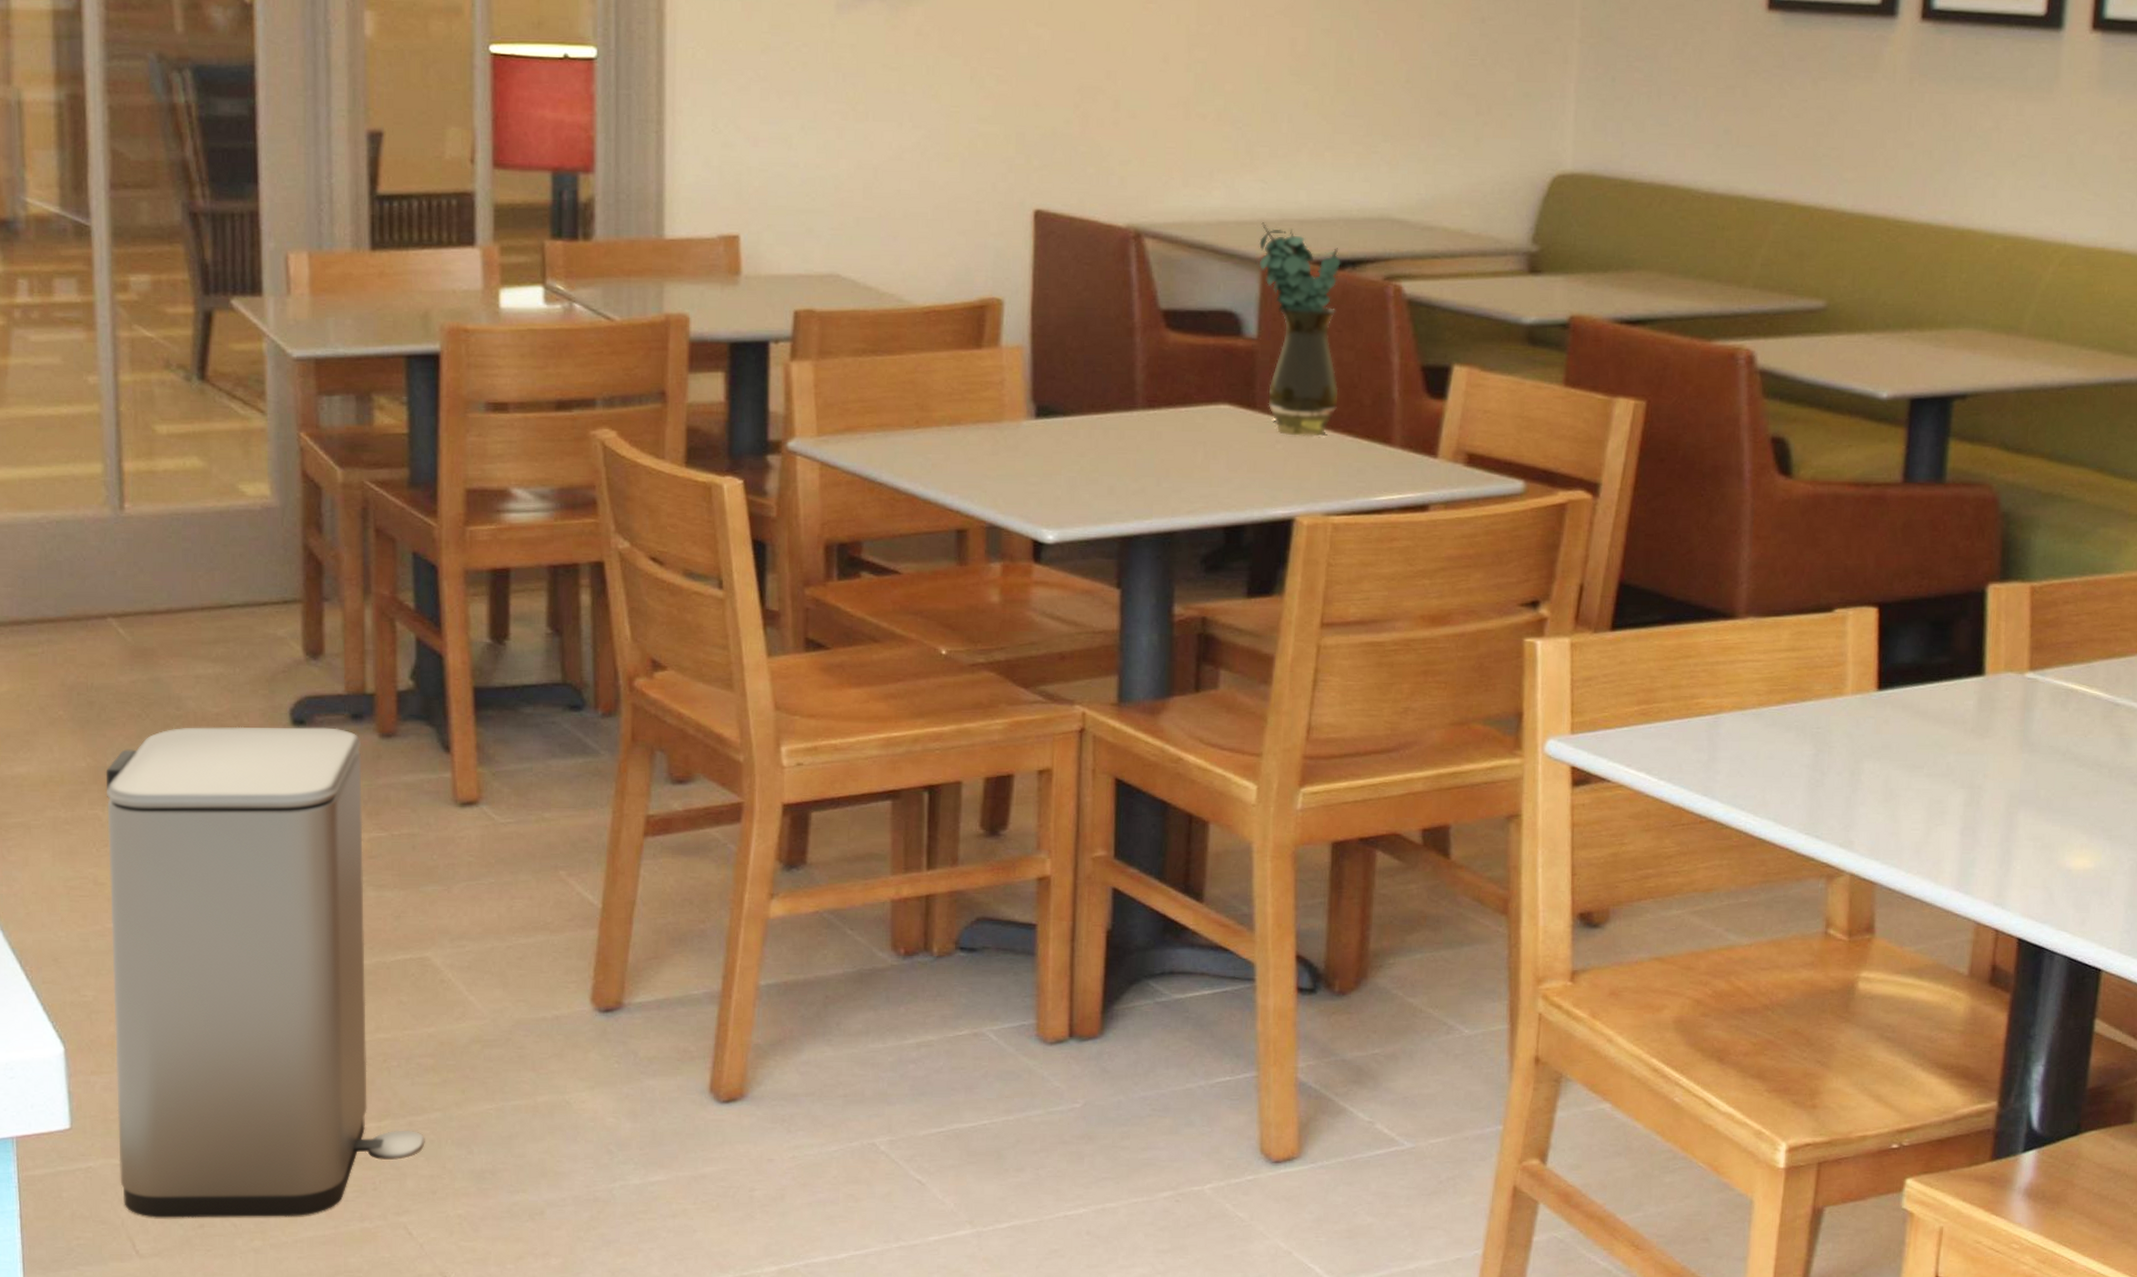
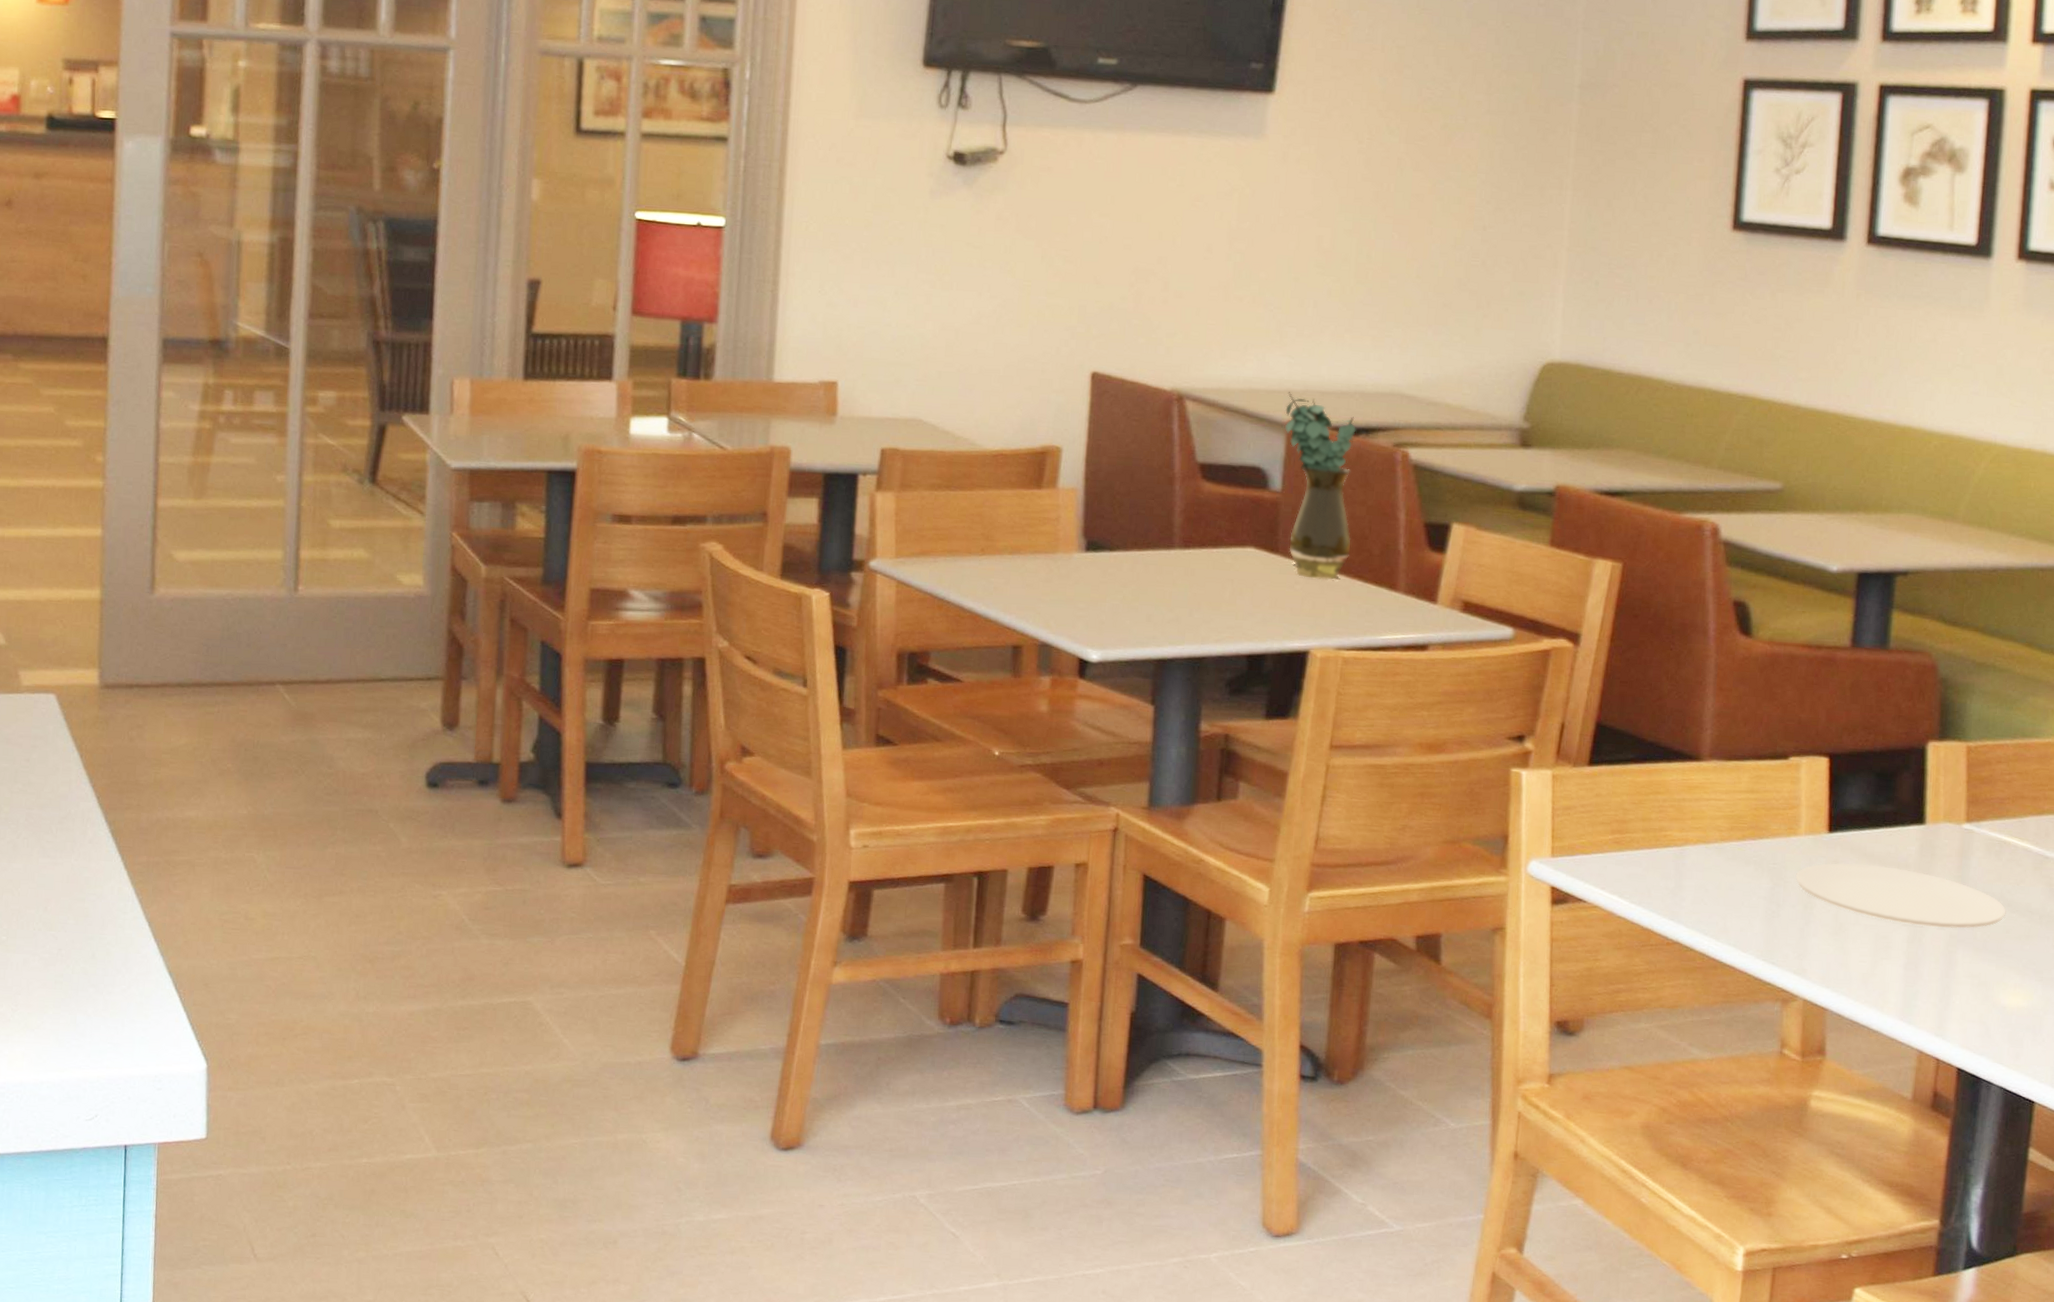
pedal bin: present [105,726,425,1218] -> none [245,784,516,1232]
plate: none [1841,722,2073,788] -> present [1795,862,2006,929]

